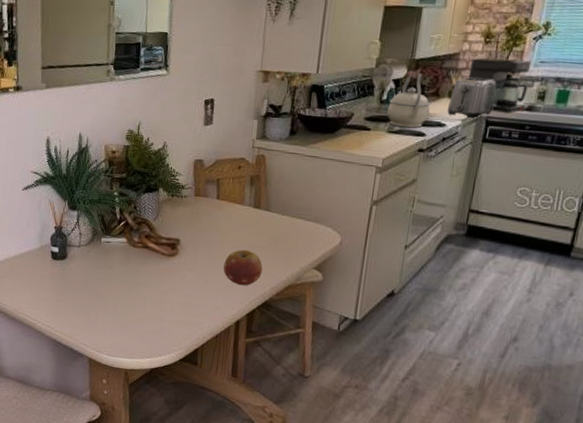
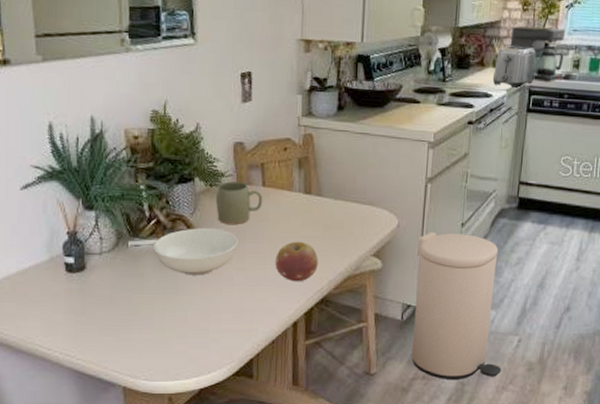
bowl: none [121,231,193,272] -> present [153,228,238,276]
mug: none [175,193,217,231] -> present [216,181,263,224]
pedal bin: none [346,251,442,396] -> present [412,231,502,379]
kettle: present [386,70,430,128] -> none [434,39,477,100]

